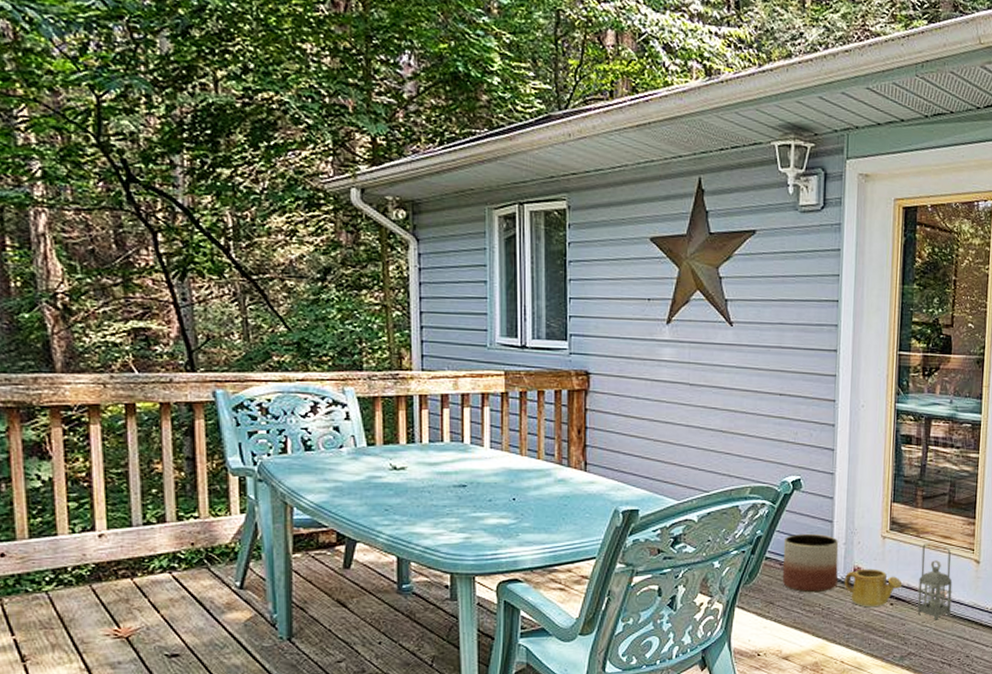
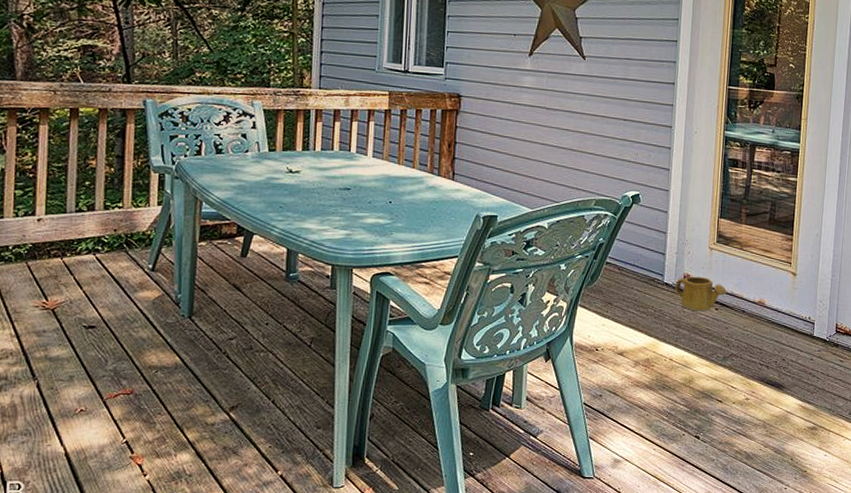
planter: present [782,533,839,593] -> none [620,242,671,296]
lantern: present [917,543,953,620] -> none [739,256,772,326]

